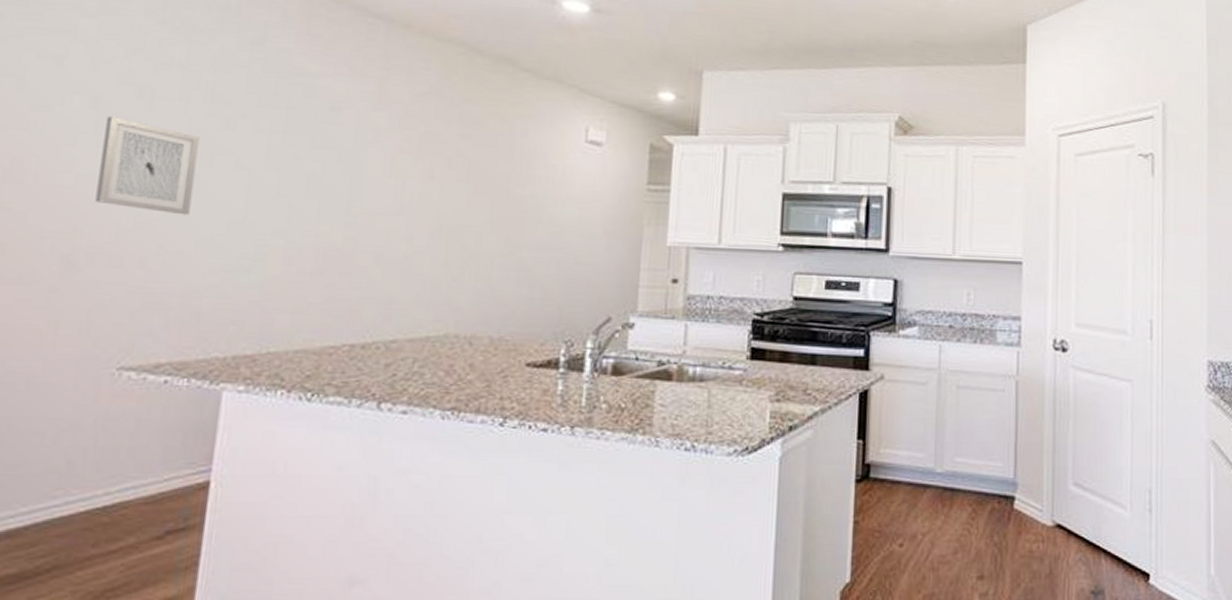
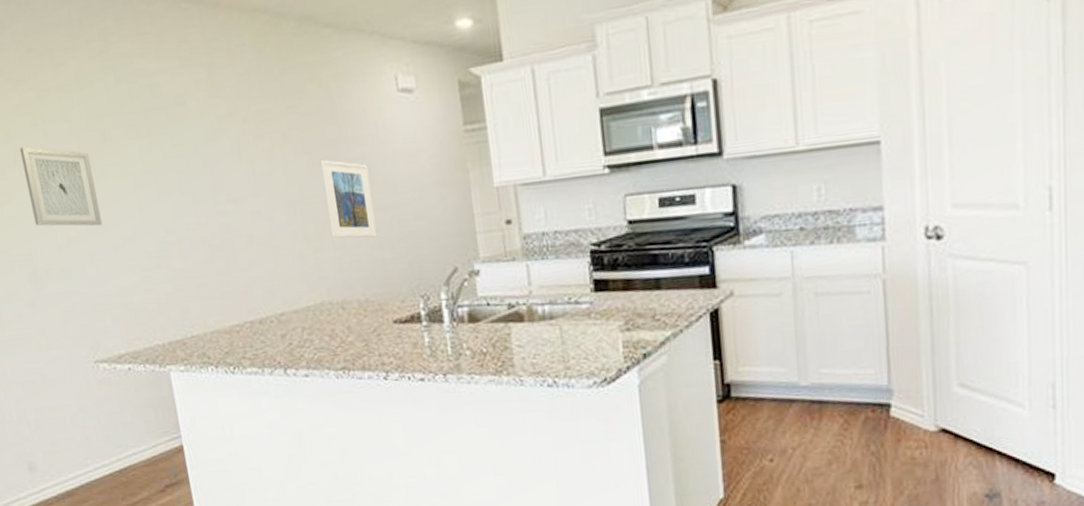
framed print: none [476,192,536,276] -> present [320,160,378,239]

